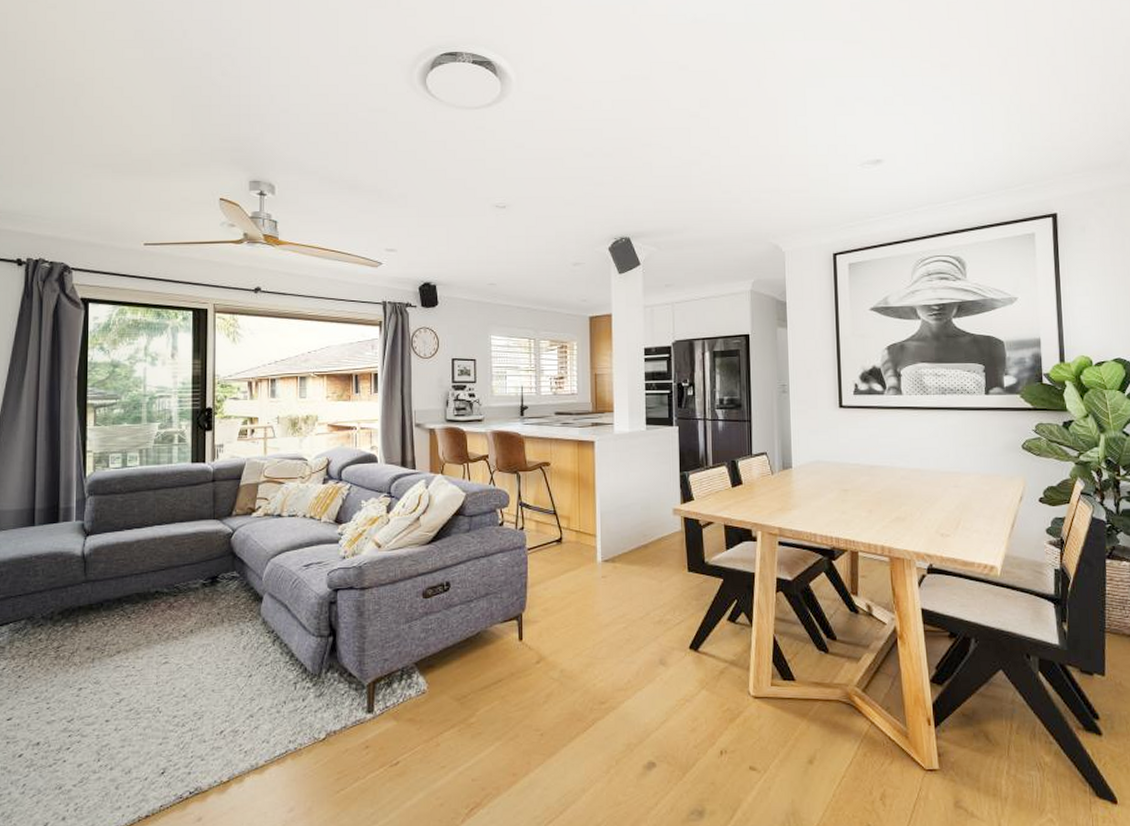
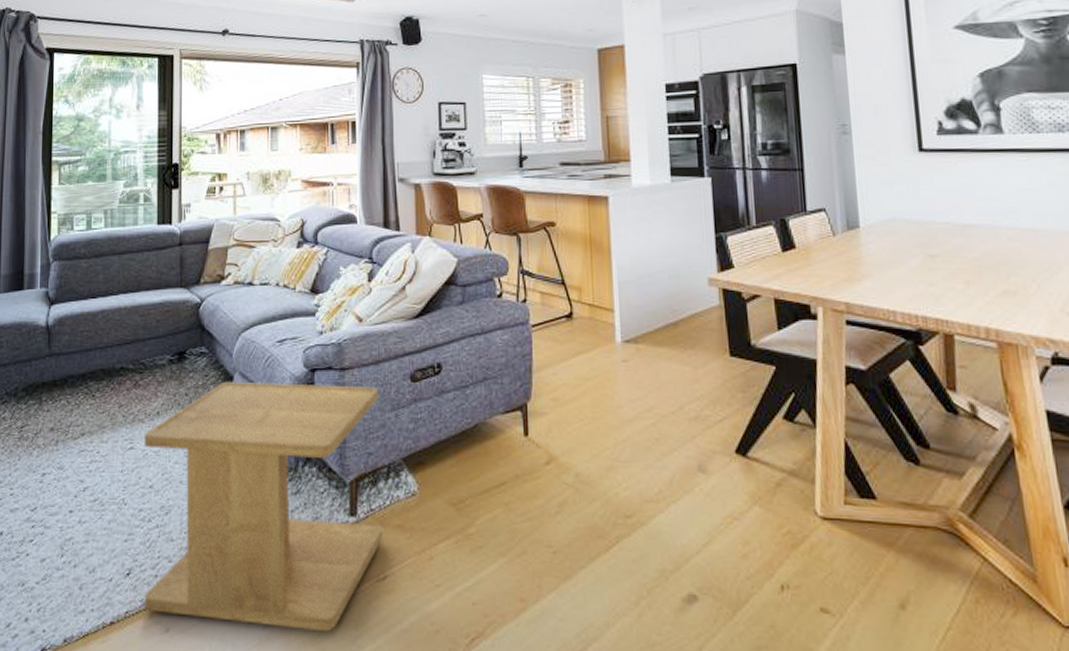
side table: none [178,601,395,812] -> present [144,381,382,632]

